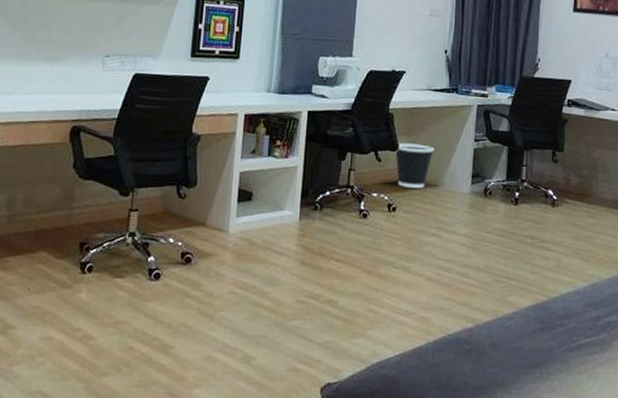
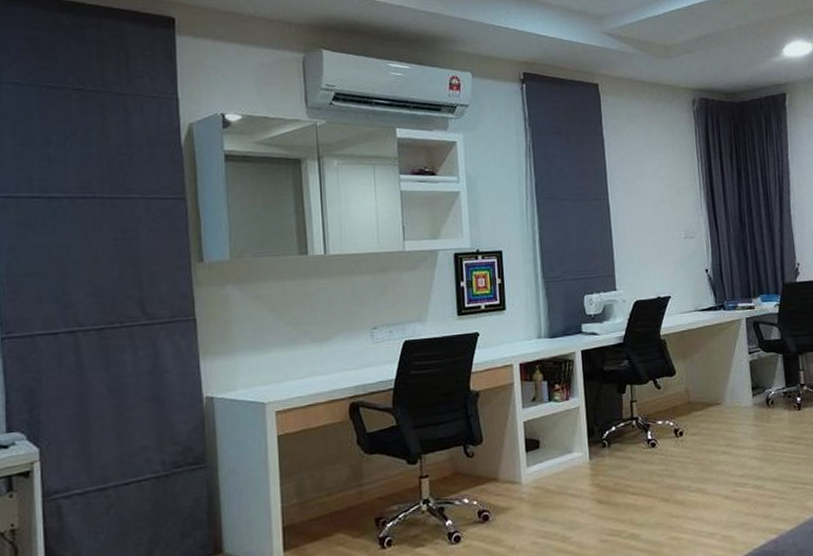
wastebasket: present [395,143,435,189] -> none [673,365,711,411]

